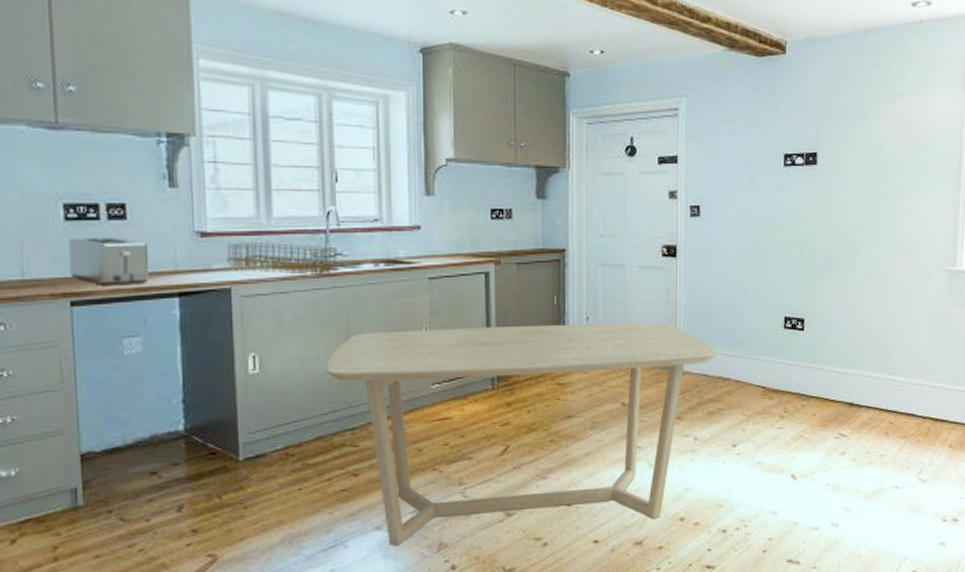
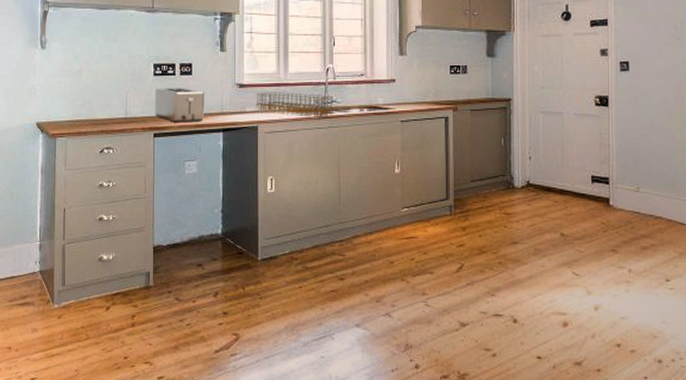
dining table: present [327,322,717,546] -> none [323,162,649,344]

